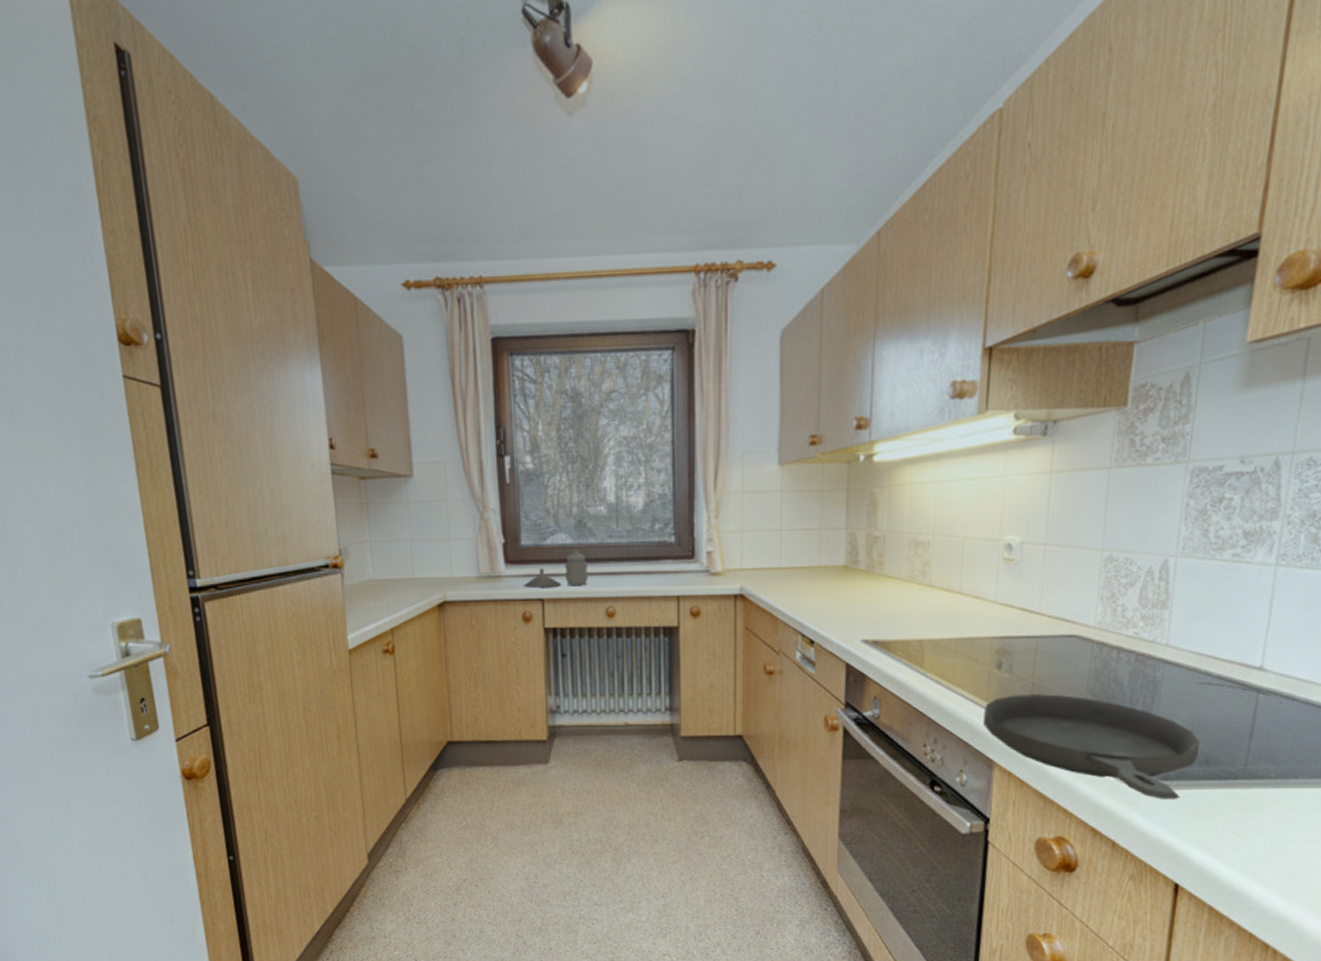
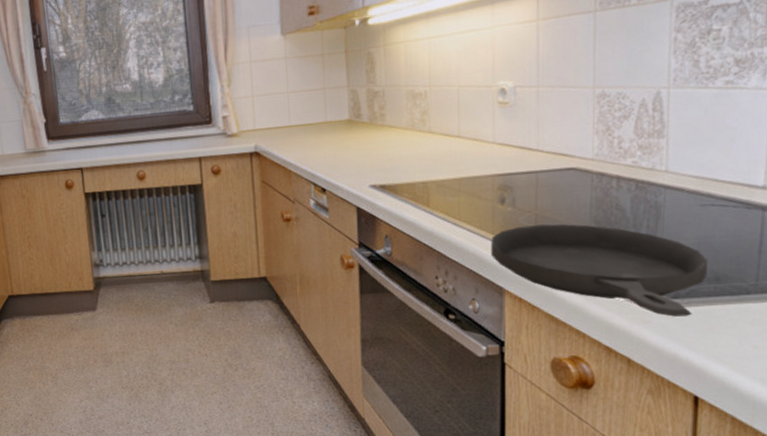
jar: present [522,549,588,589] -> none [63,123,120,160]

